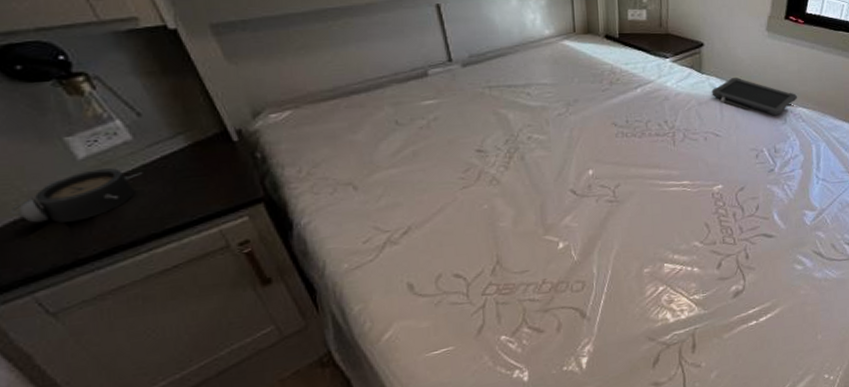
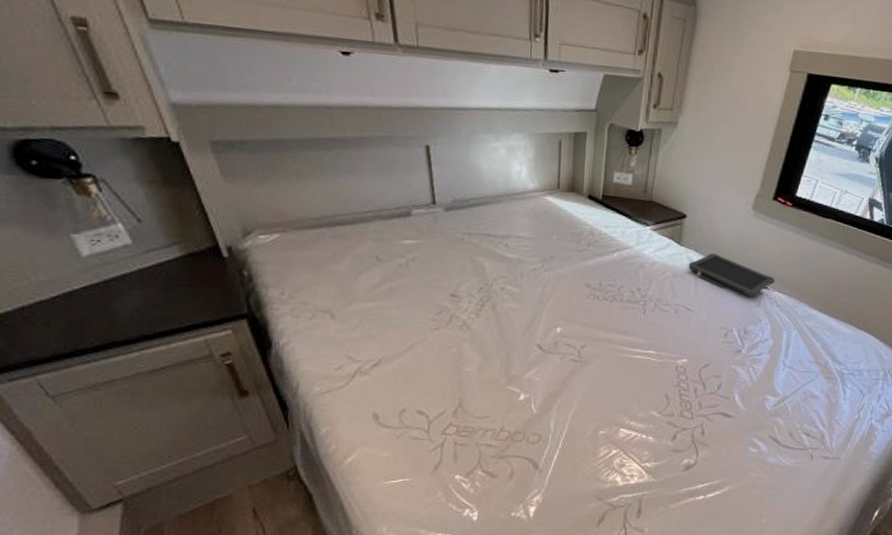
alarm clock: present [10,168,143,223] -> none [20,268,139,314]

